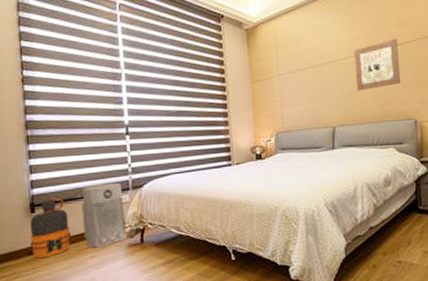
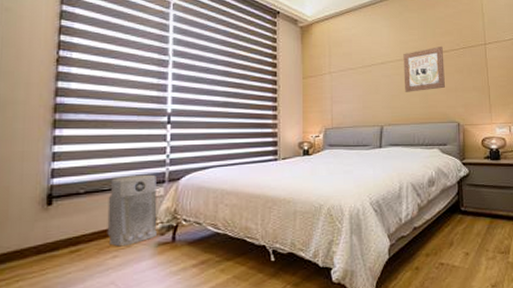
water bottle: present [30,198,71,259] -> none [42,189,92,259]

